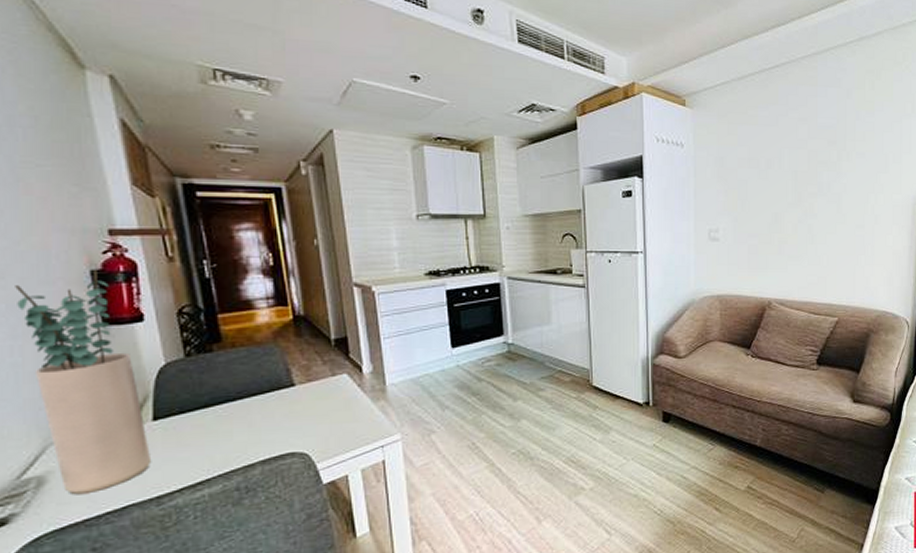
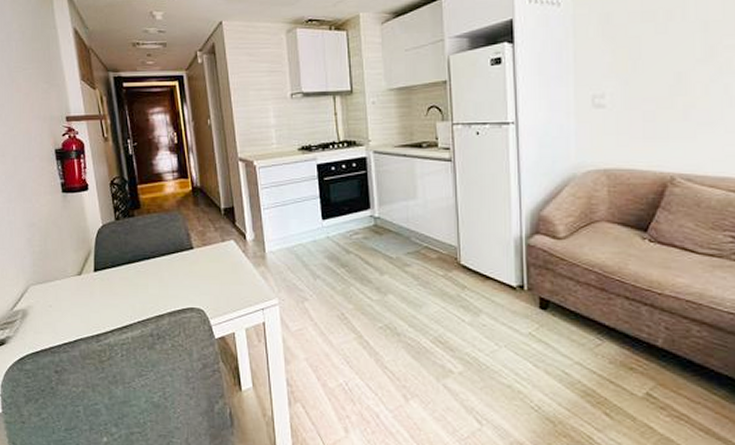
vase: present [15,270,150,495] -> none [10,149,92,327]

